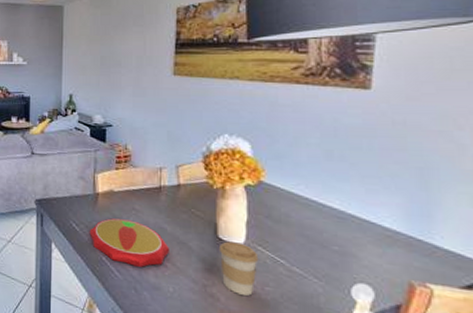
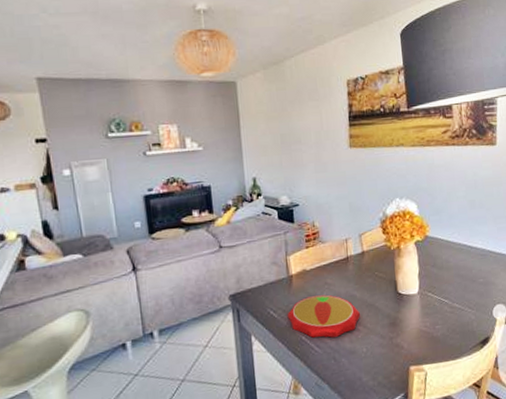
coffee cup: present [218,241,259,296] -> none [399,293,430,338]

